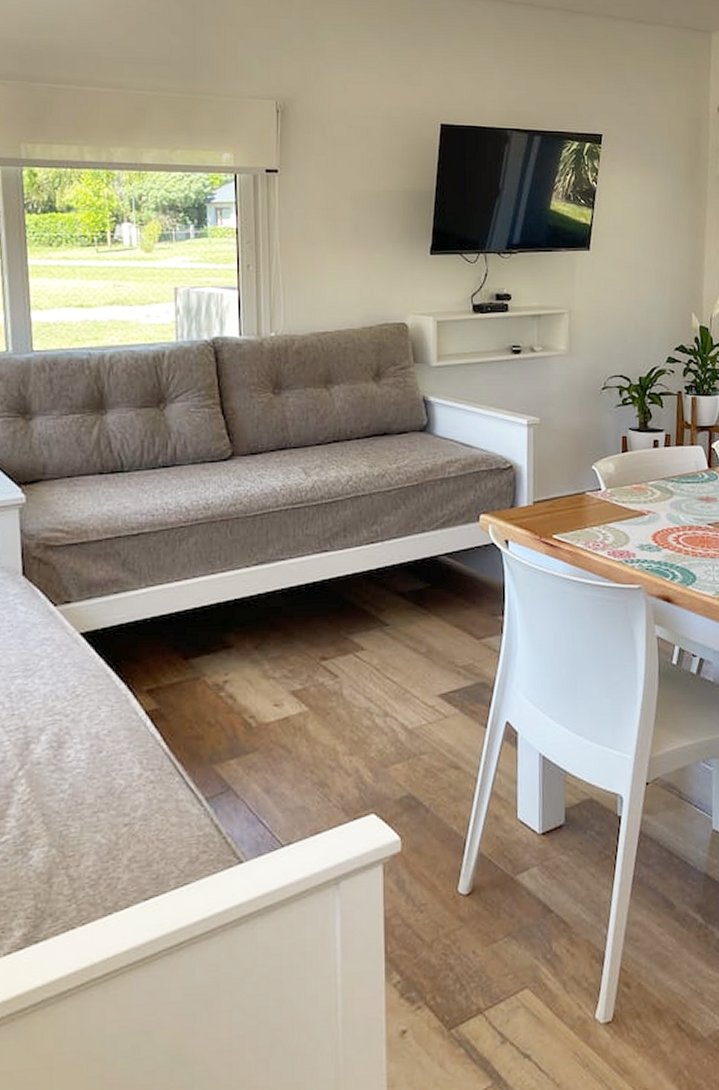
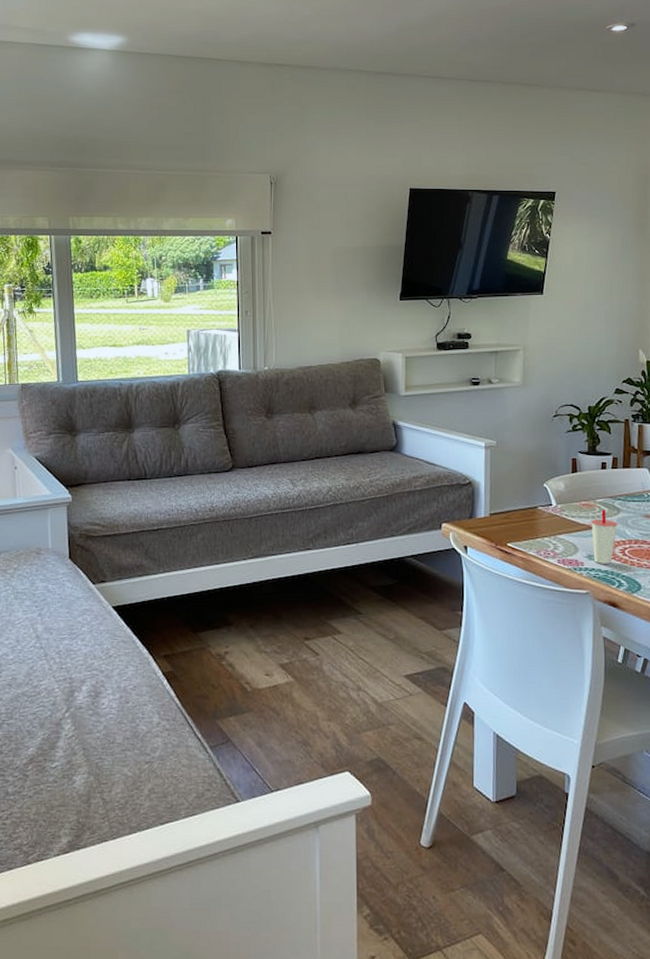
cup: none [642,492,671,554] -> present [591,509,618,564]

